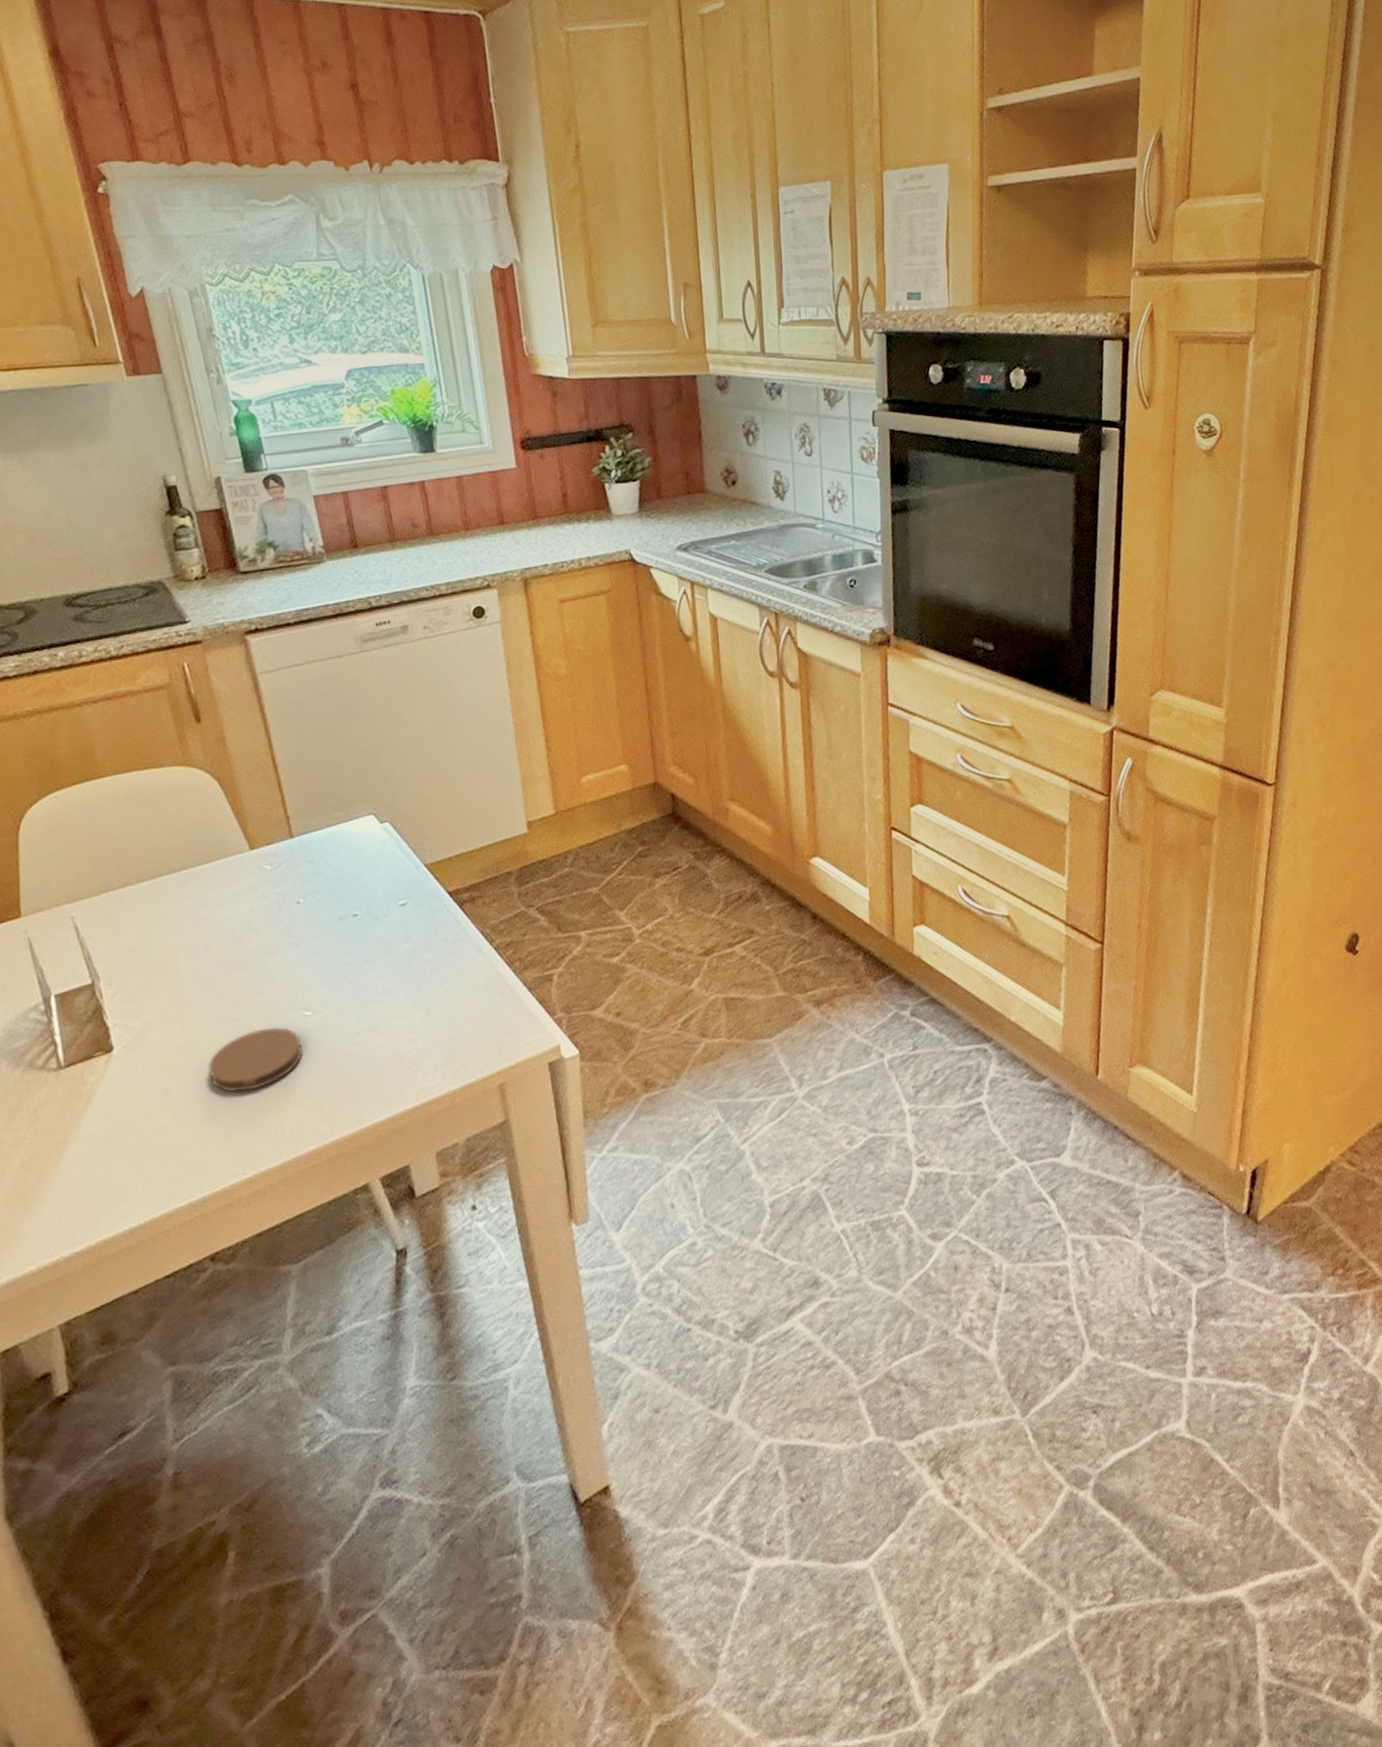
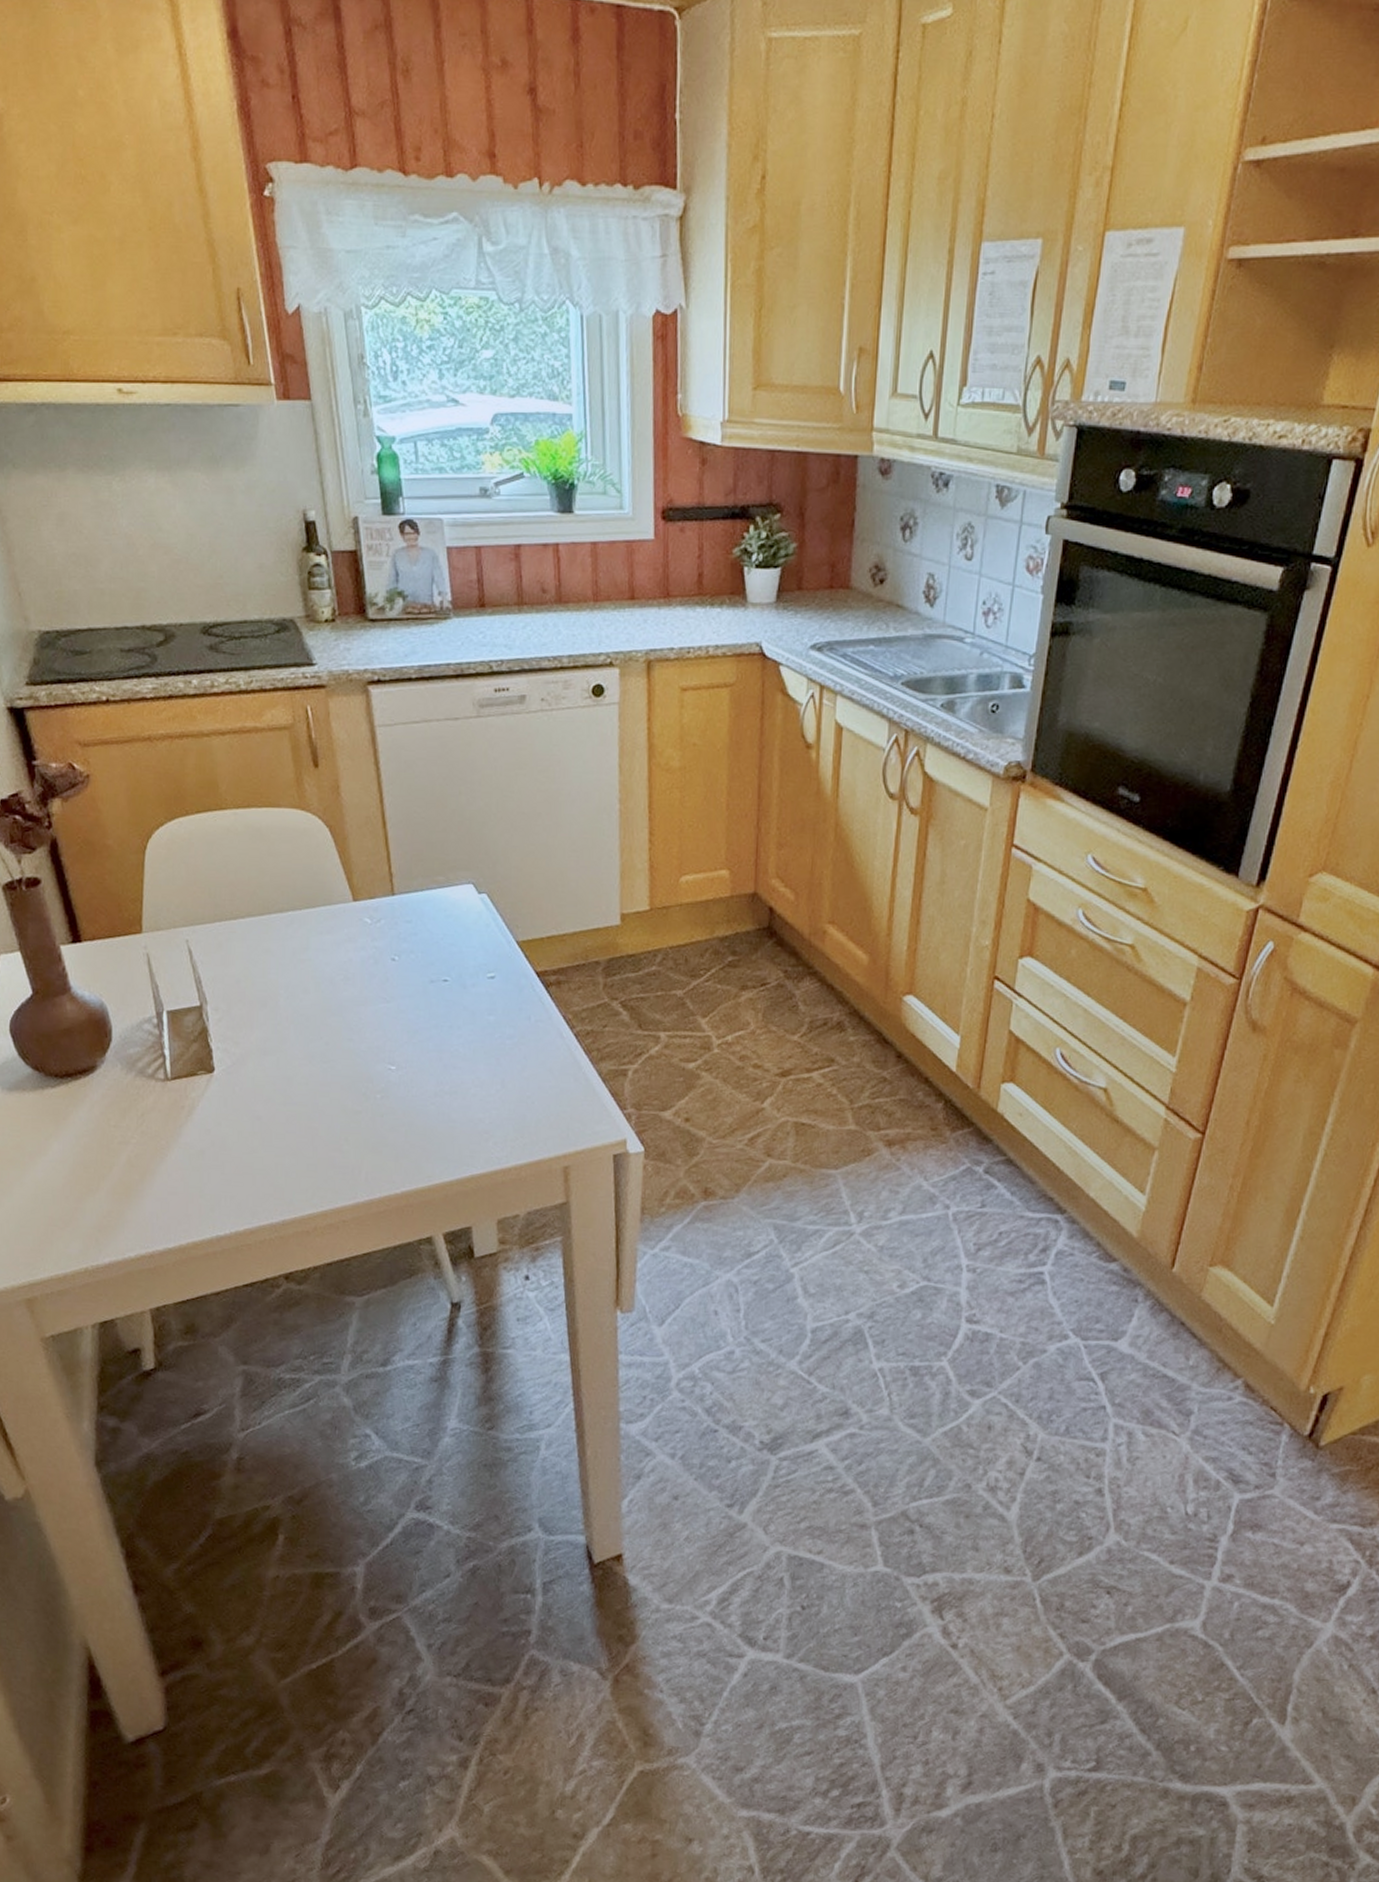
coaster: present [208,1027,303,1093] -> none [297,1074,384,1131]

